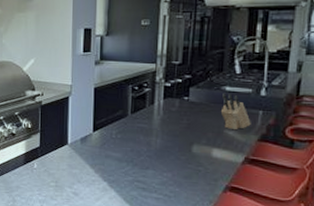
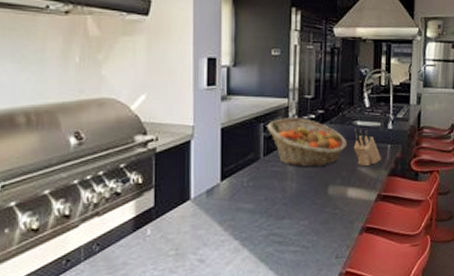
fruit basket: none [136,81,215,127] -> present [268,118,348,167]

